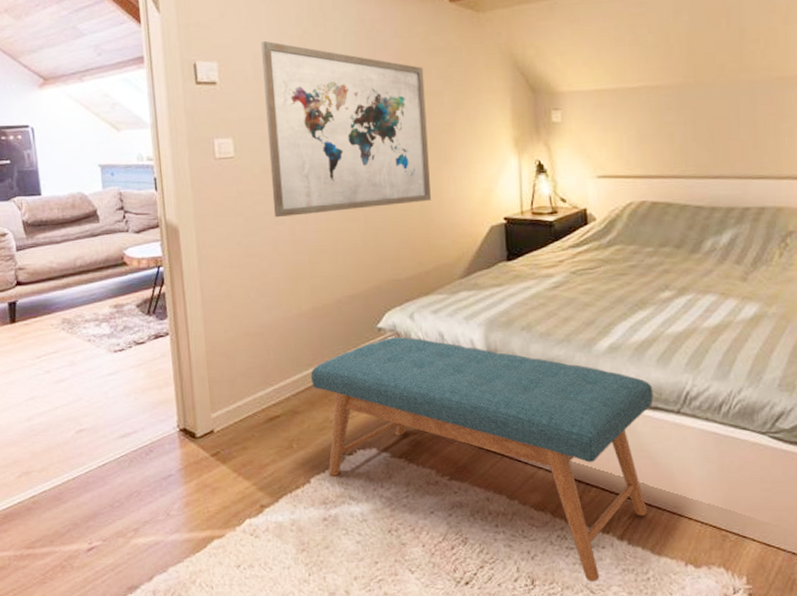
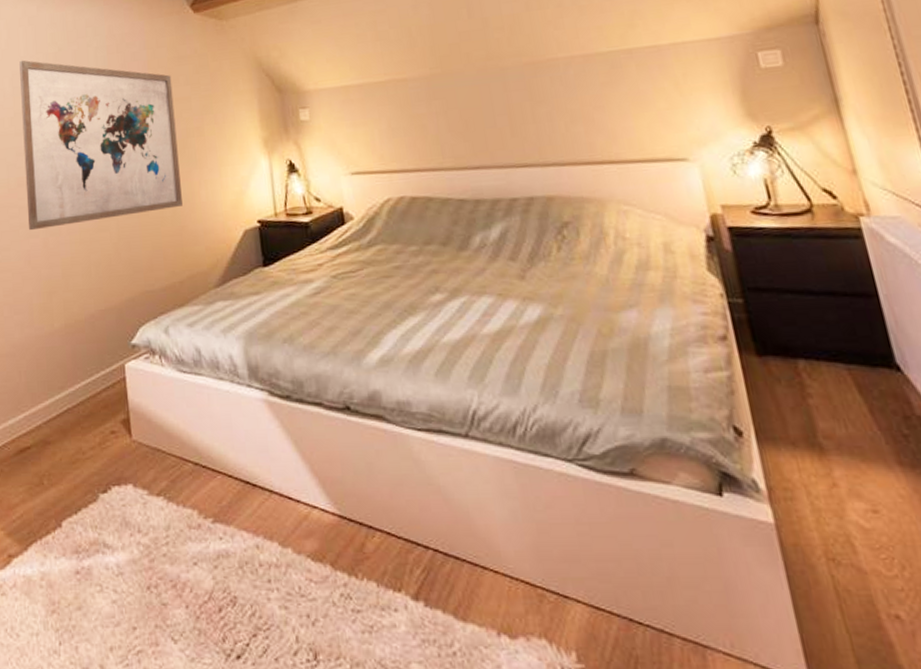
bench: present [310,337,654,582] -> none [62,354,444,658]

